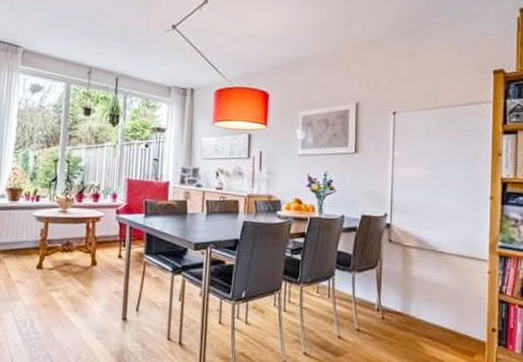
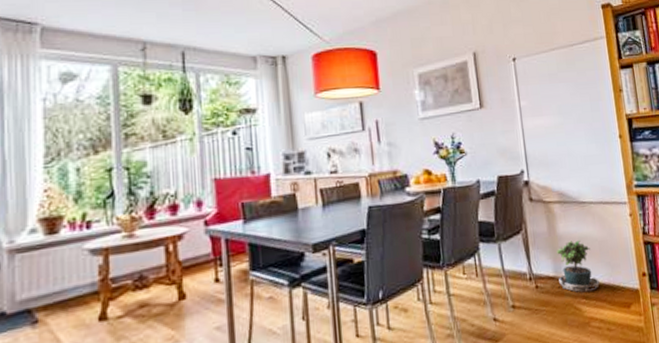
potted plant: none [405,284,446,334] -> present [557,239,600,293]

